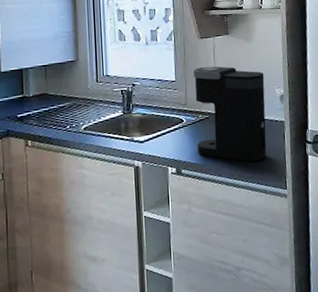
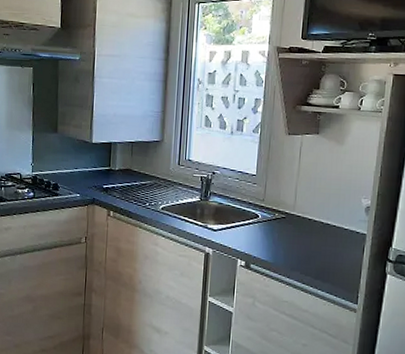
coffee maker: present [193,66,267,162] -> none [269,164,352,271]

